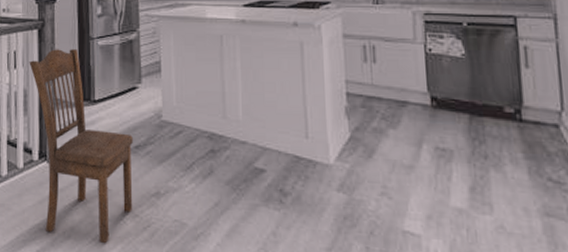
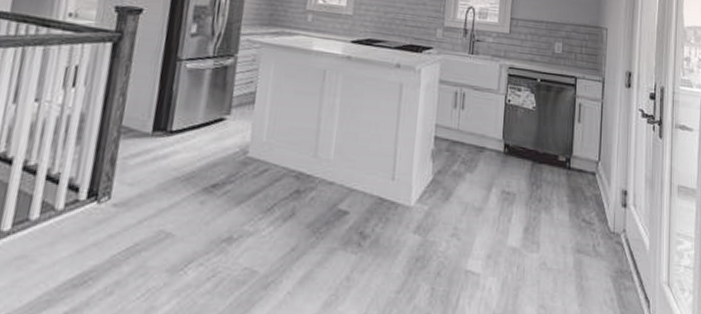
dining chair: present [29,49,133,244] -> none [80,67,211,299]

